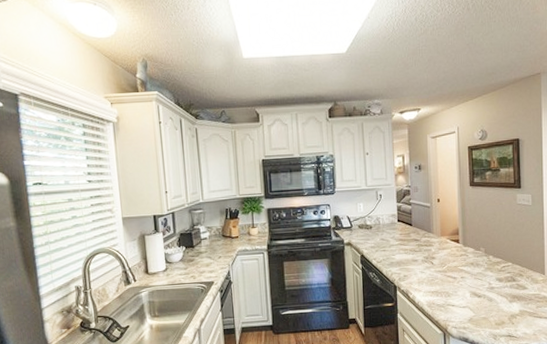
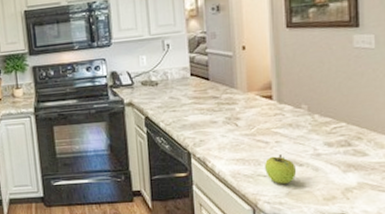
fruit: none [453,288,477,313] -> present [265,154,297,185]

